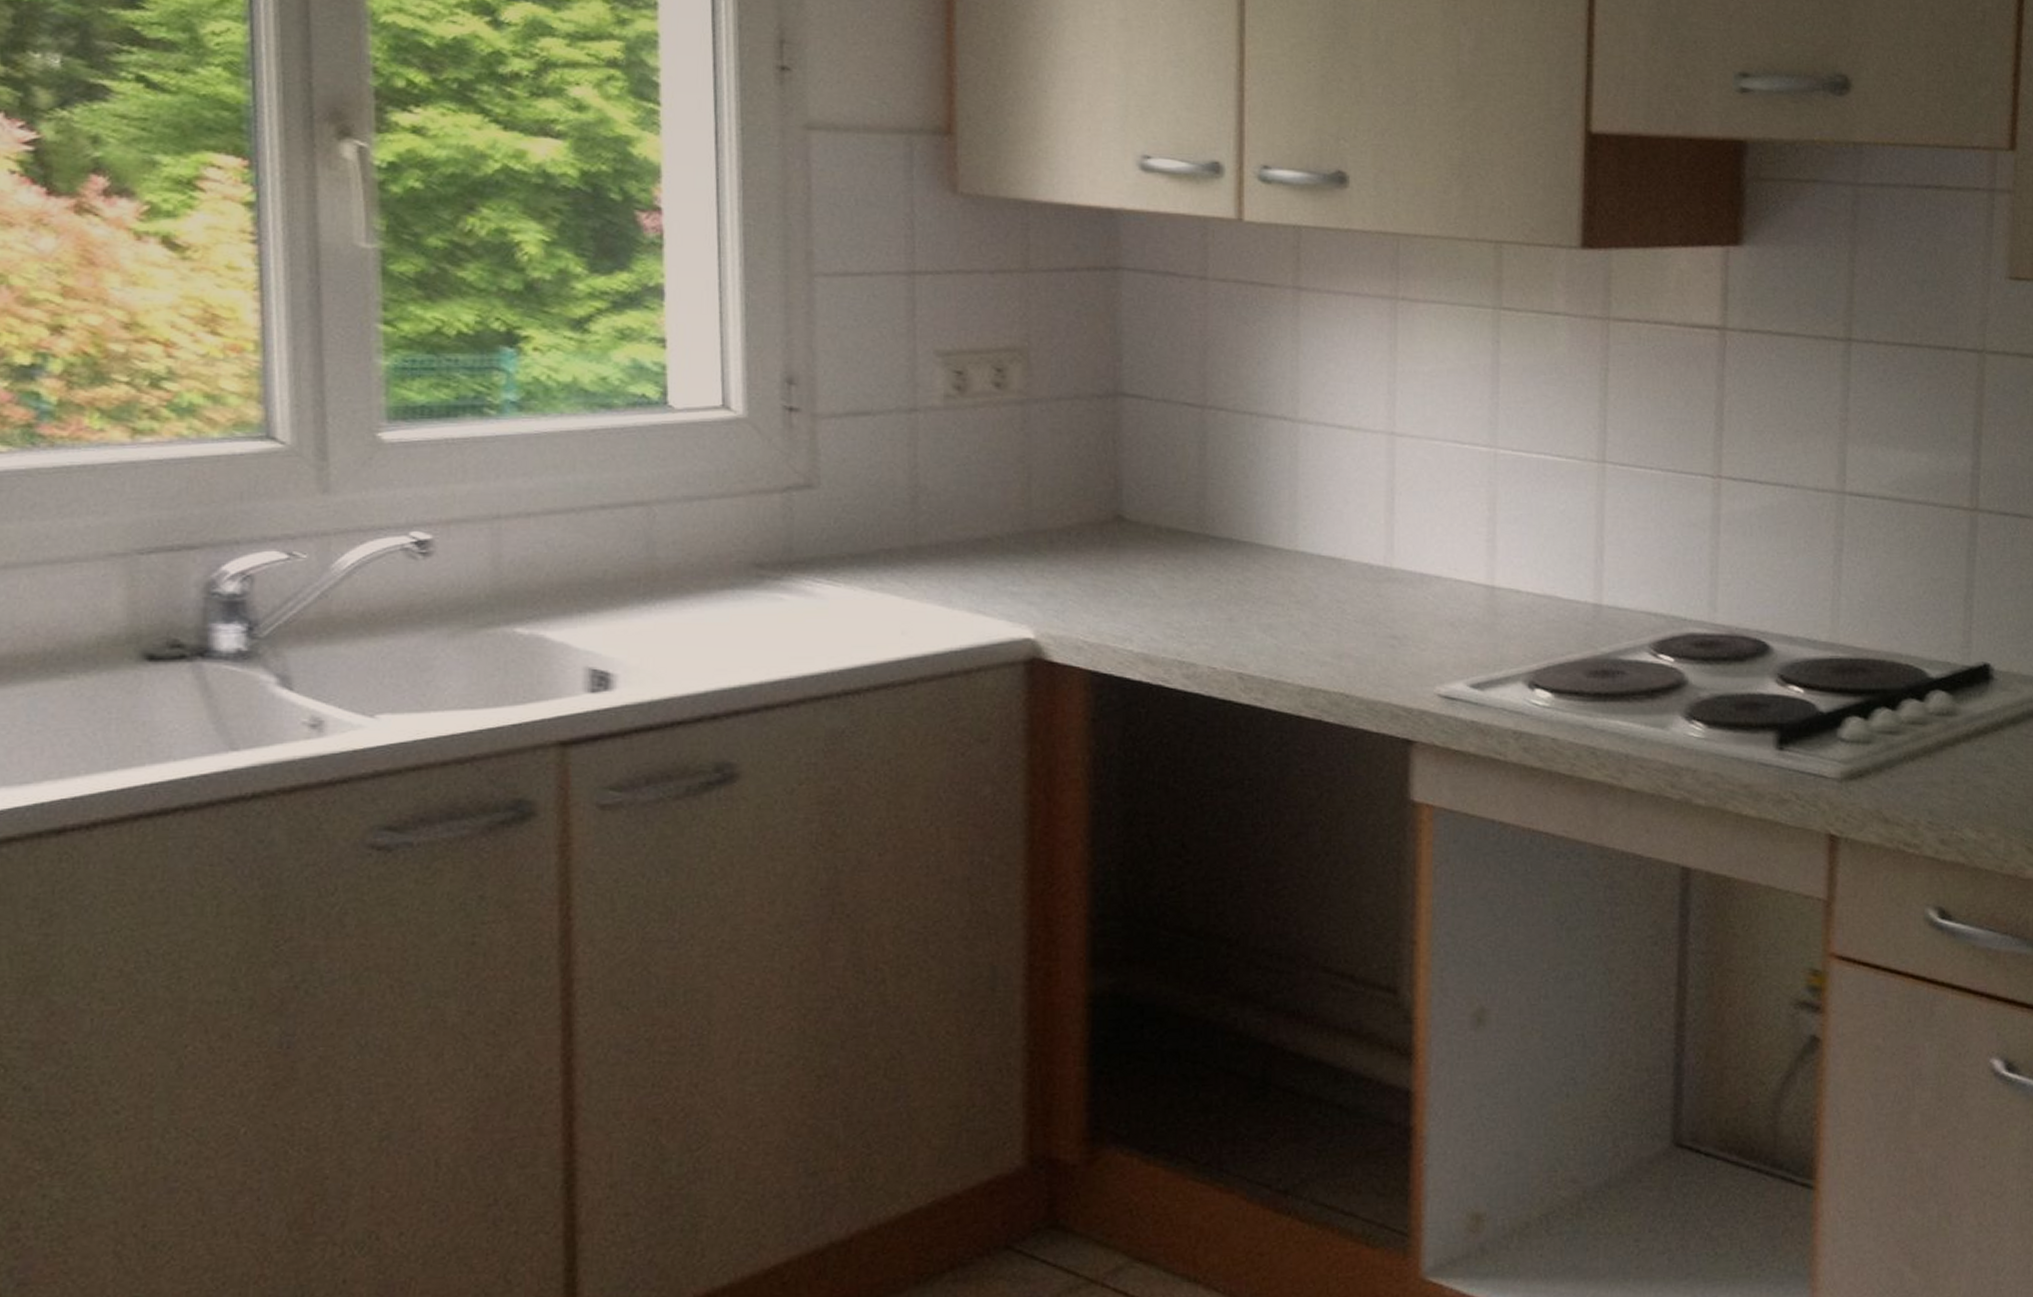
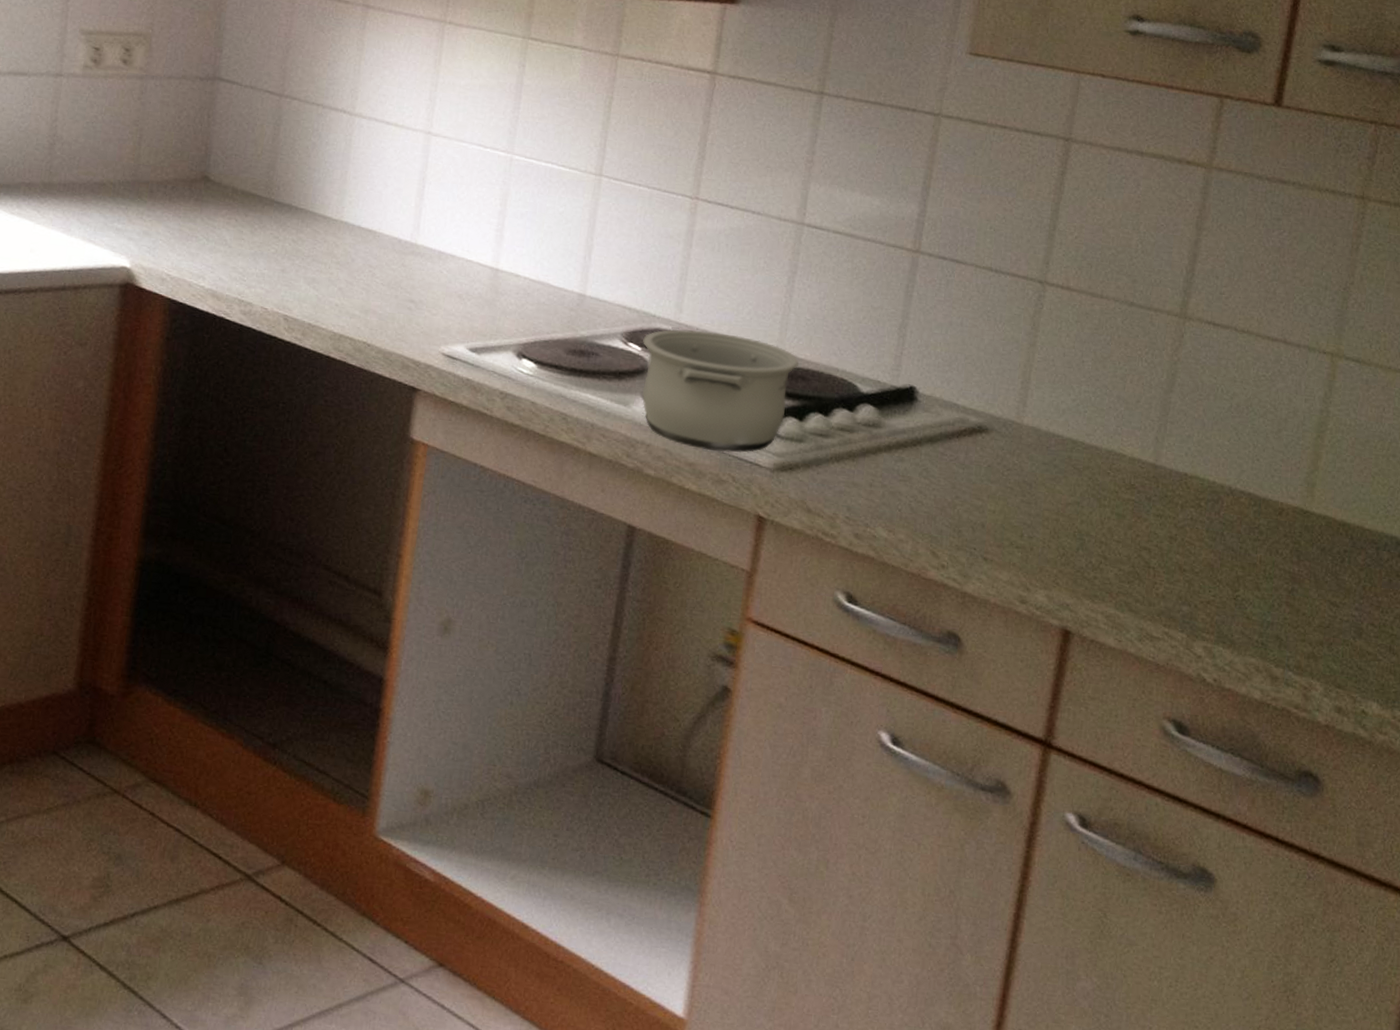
cooking pot: none [1675,630,1856,768] -> present [642,329,799,453]

